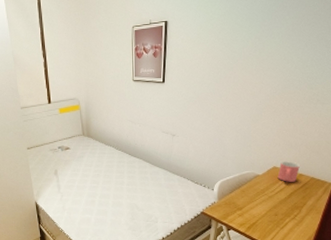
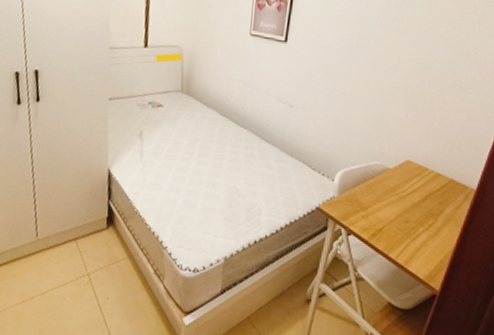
mug: present [277,161,300,182] -> none [411,155,437,182]

